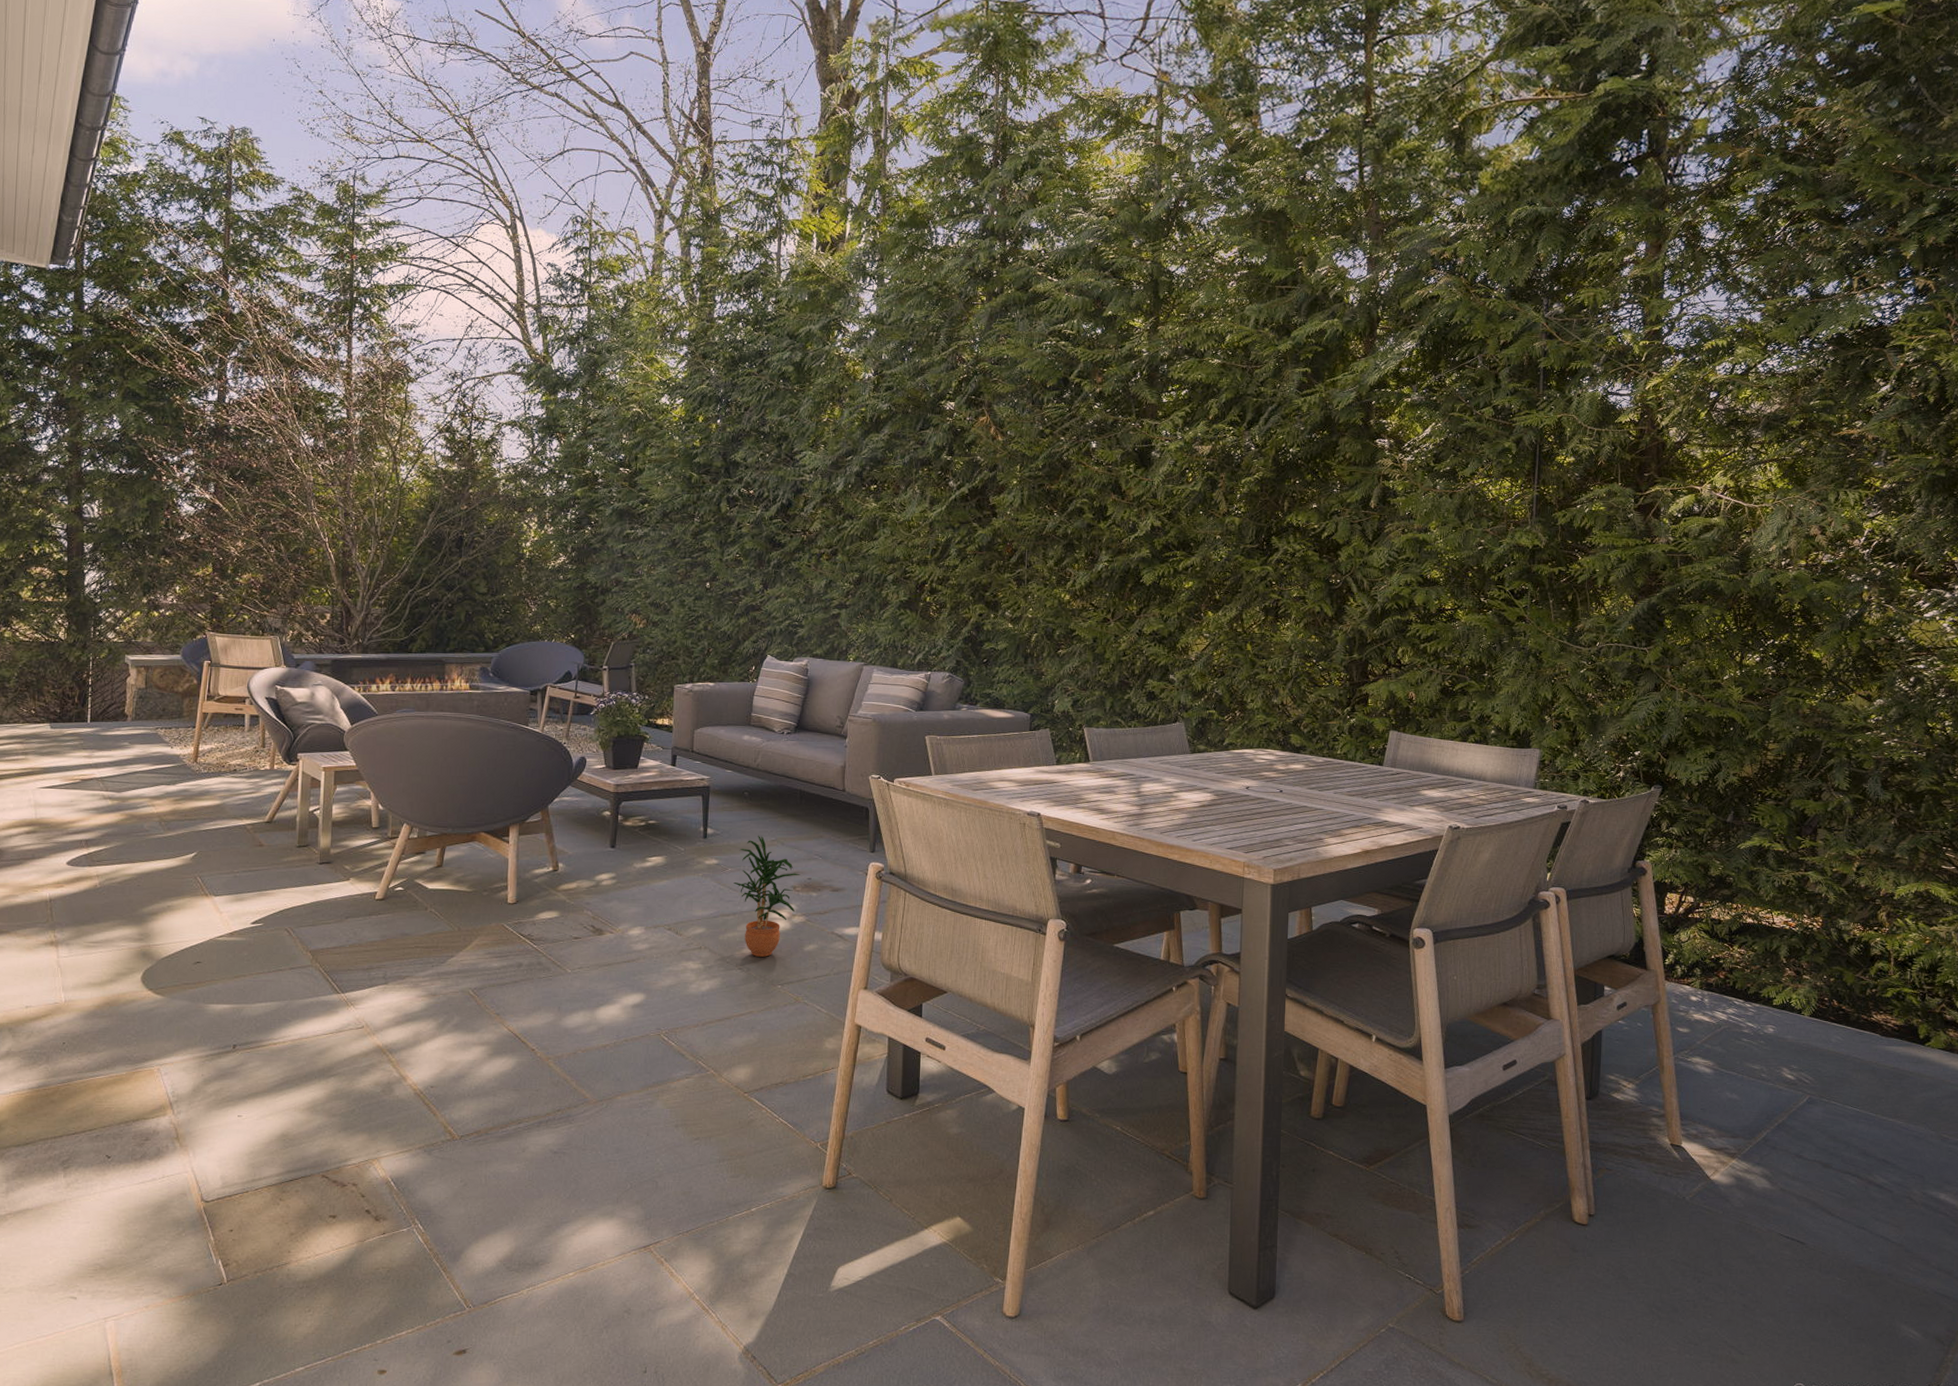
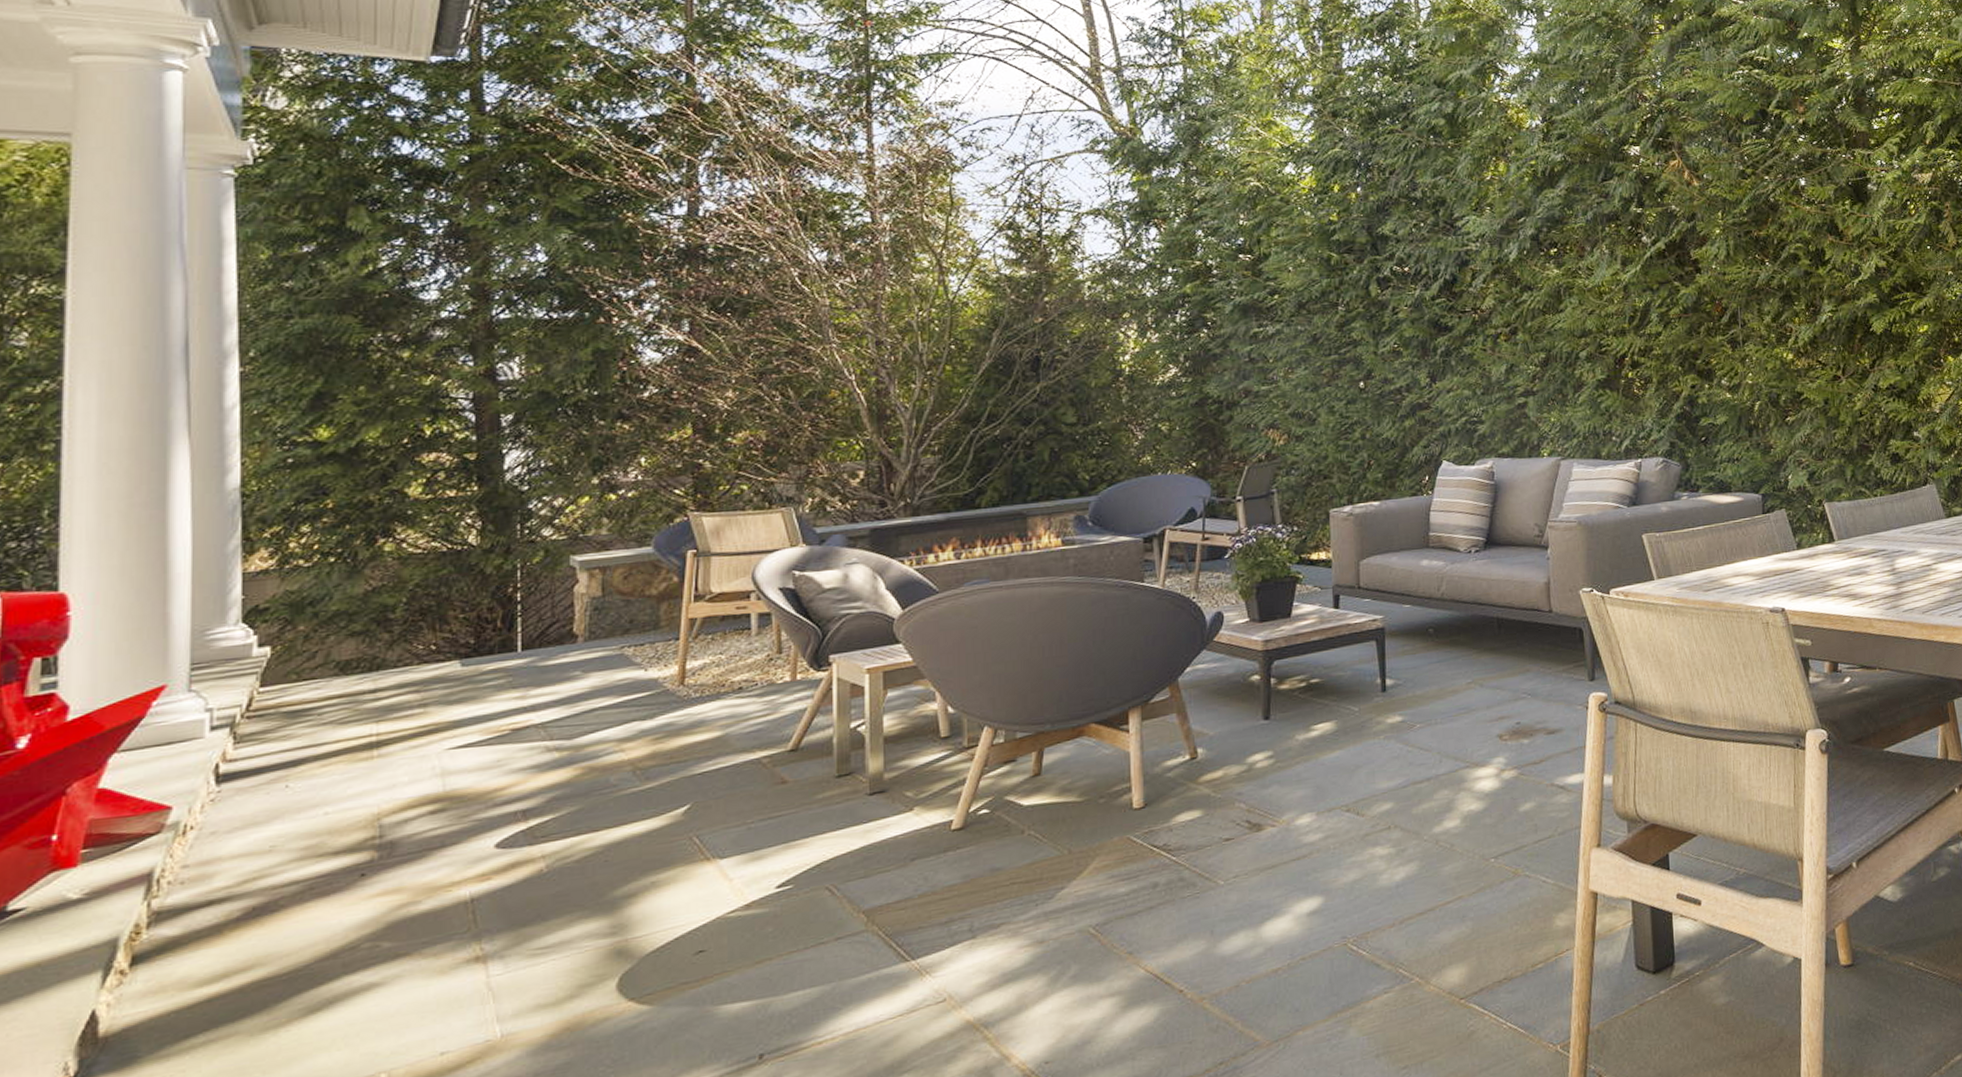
potted plant: present [733,835,800,957] -> none [1424,678,1507,828]

